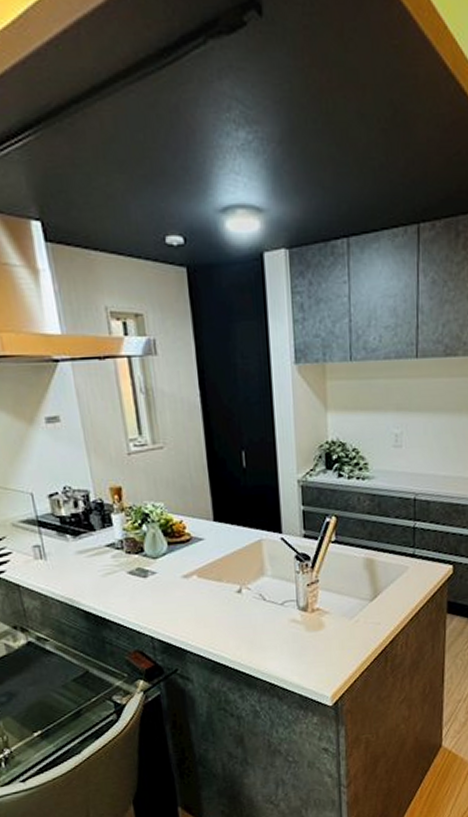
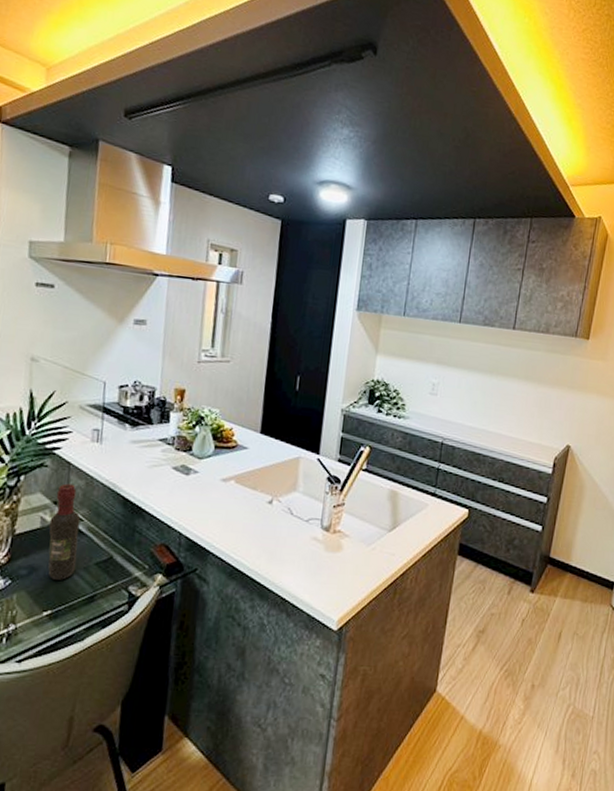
wine bottle: none [13,606,55,702] -> present [48,483,81,580]

